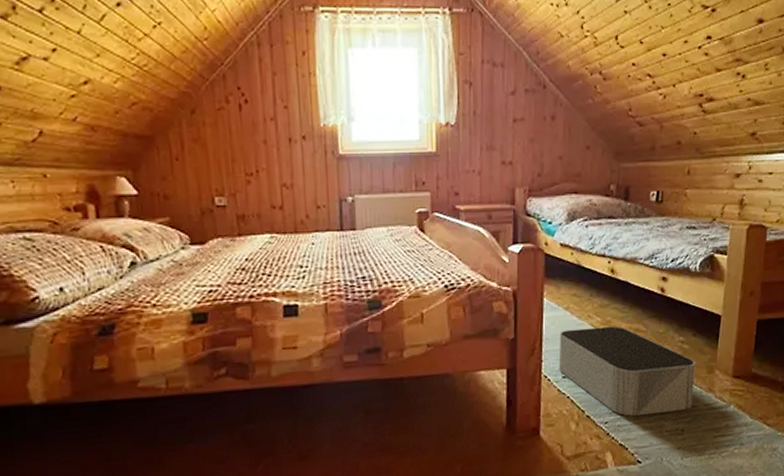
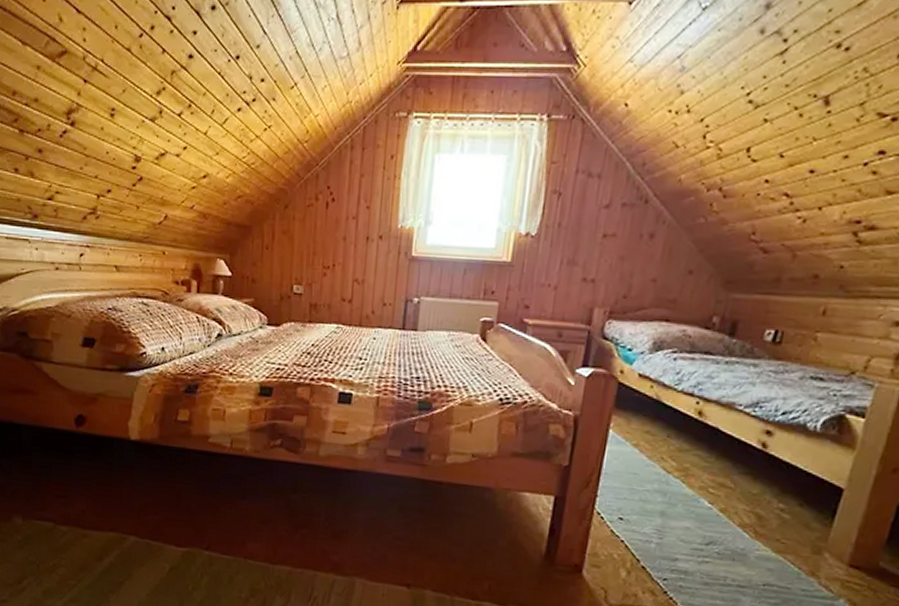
storage bin: present [559,326,696,416] -> none [615,468,797,590]

